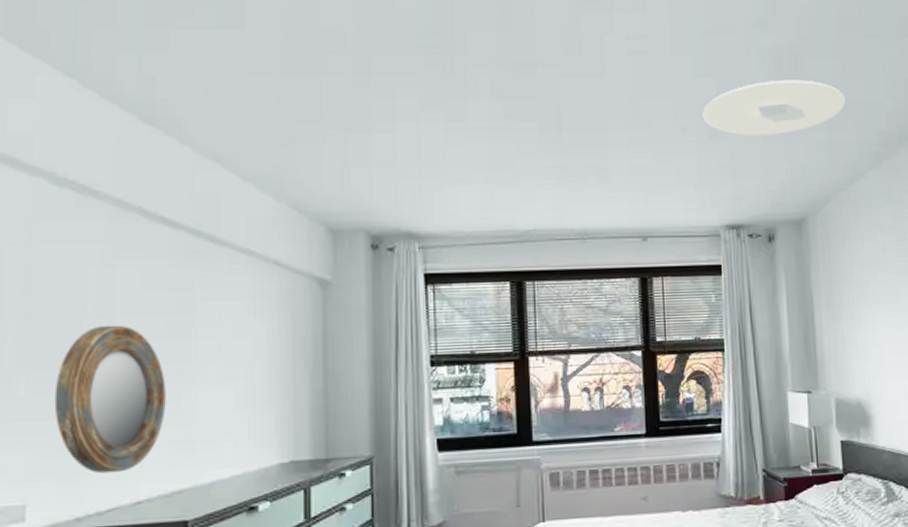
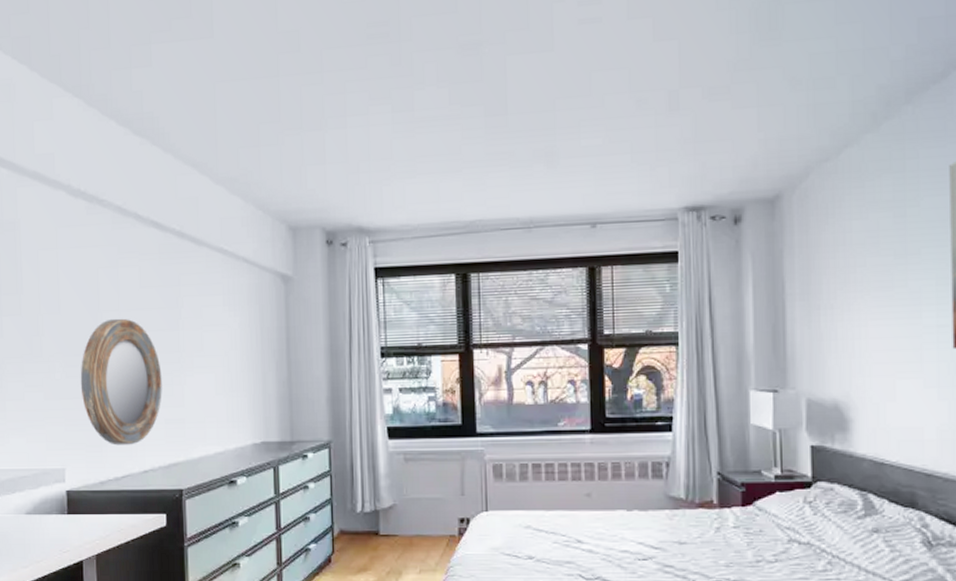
ceiling light: present [702,79,845,135] -> none [662,32,837,104]

